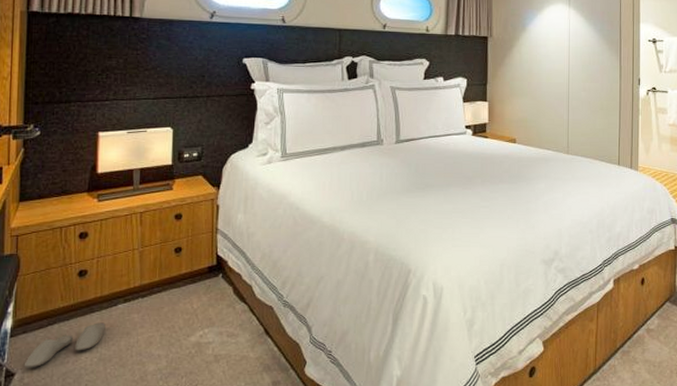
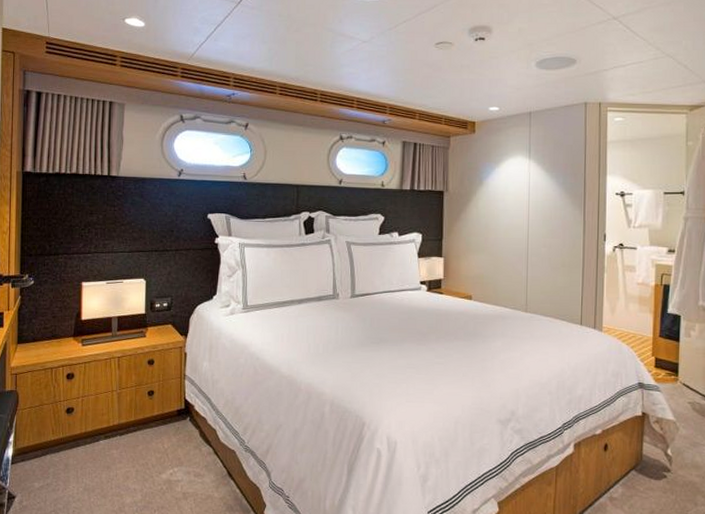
slippers: present [24,322,106,368] -> none [22,456,89,493]

